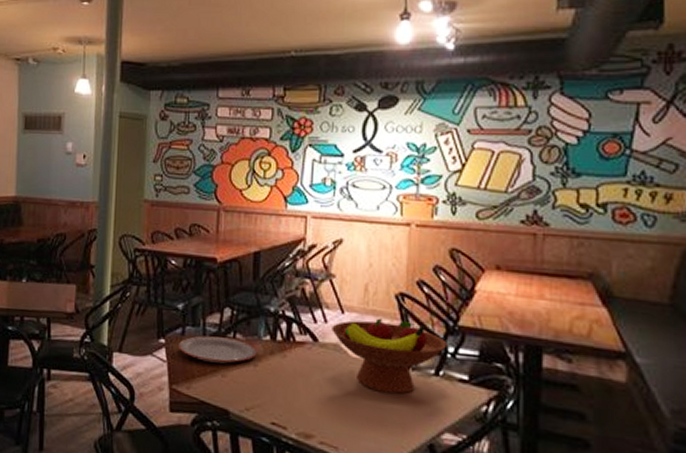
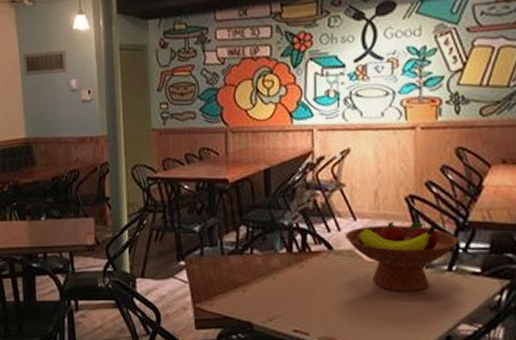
plate: present [179,336,256,364] -> none [199,254,274,279]

